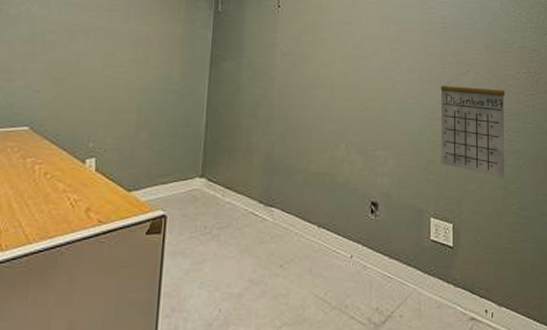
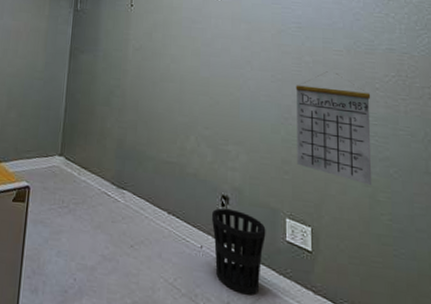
wastebasket: none [361,214,412,298] -> present [211,208,266,295]

